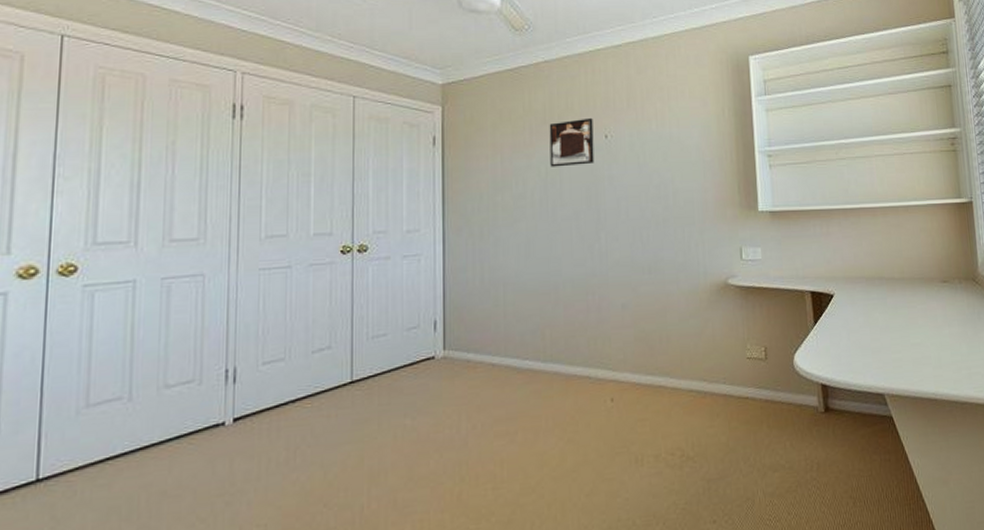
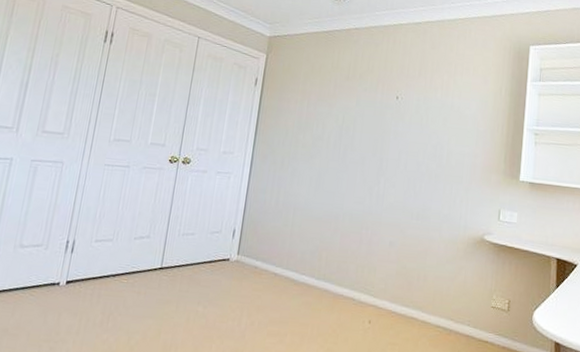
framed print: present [549,117,594,167] -> none [347,80,388,119]

